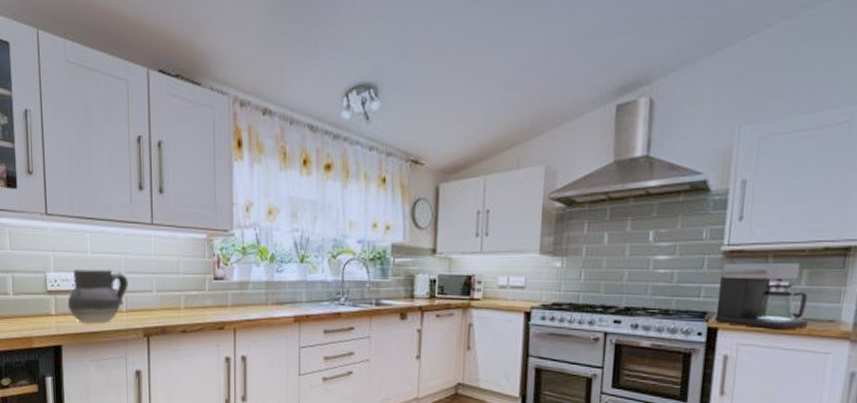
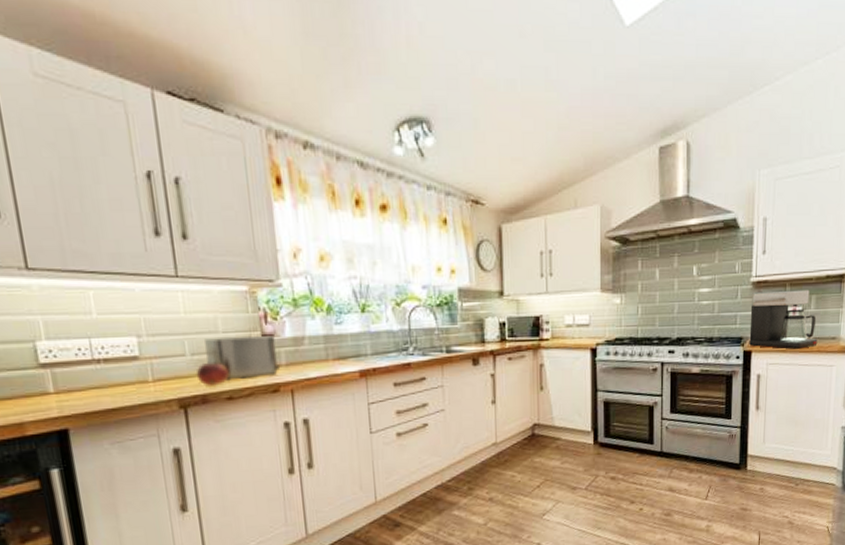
ceramic jug: present [67,268,128,324] -> none [70,332,153,400]
fruit: none [159,298,184,321] -> present [196,361,229,388]
toaster: none [167,278,226,316] -> present [205,336,280,381]

